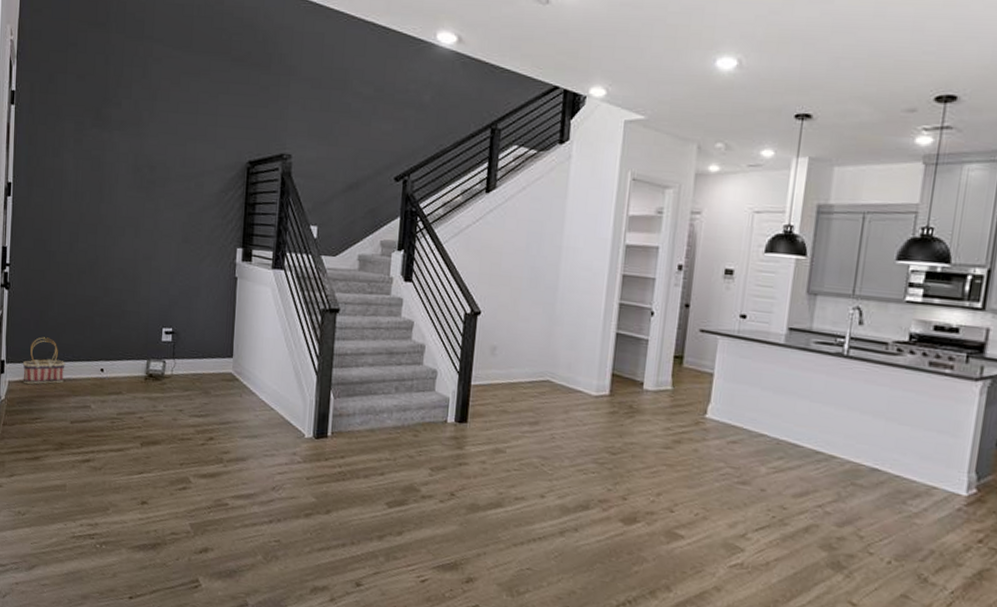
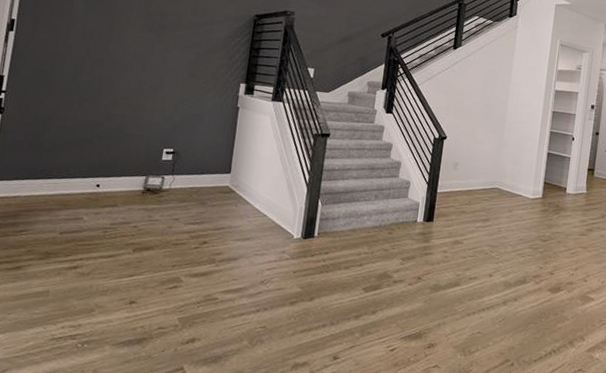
basket: present [22,337,65,385] -> none [9,156,59,200]

